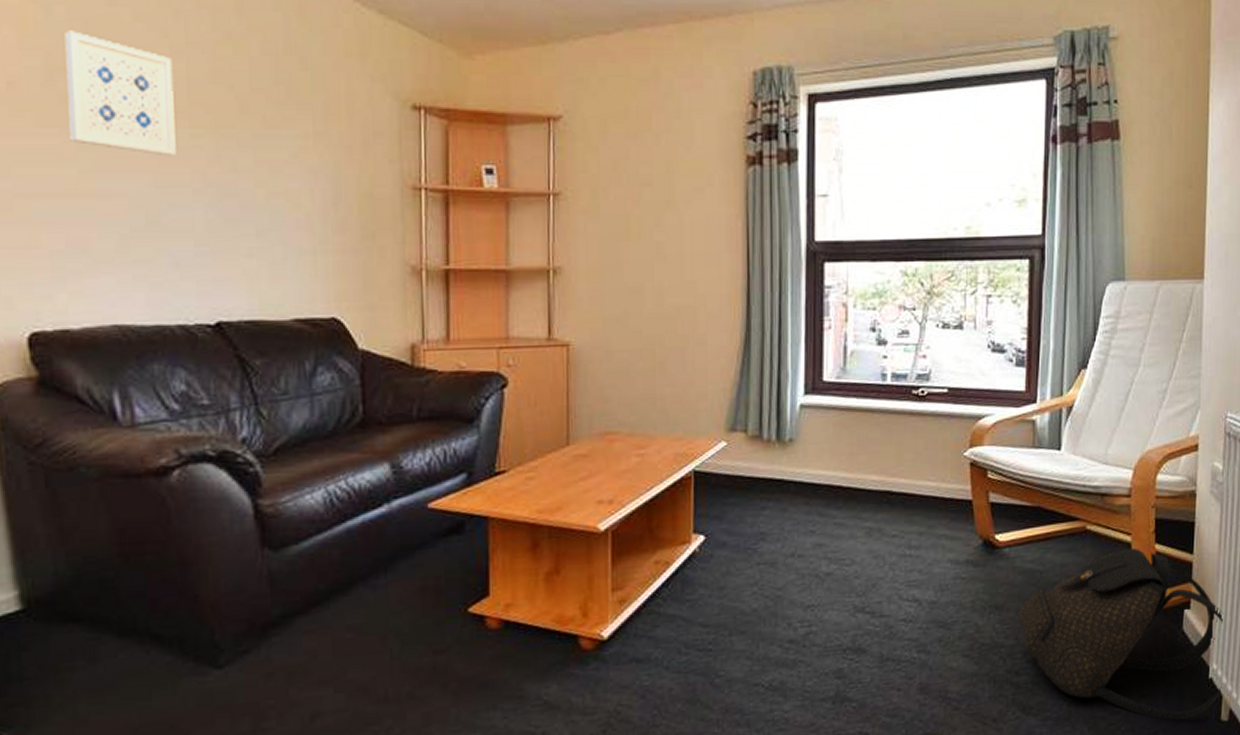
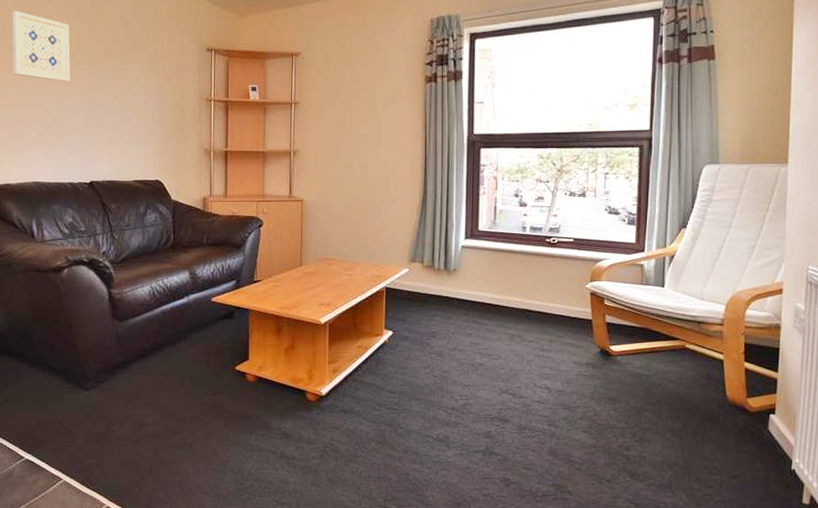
backpack: present [1018,548,1224,721] -> none [628,364,806,499]

